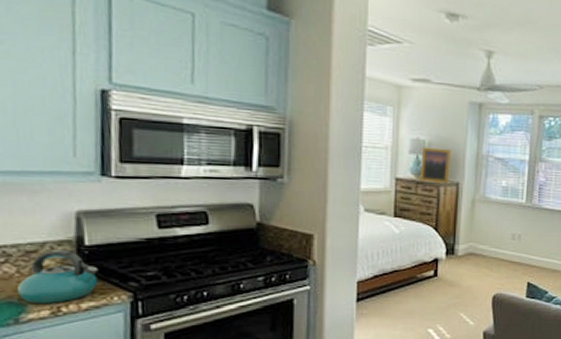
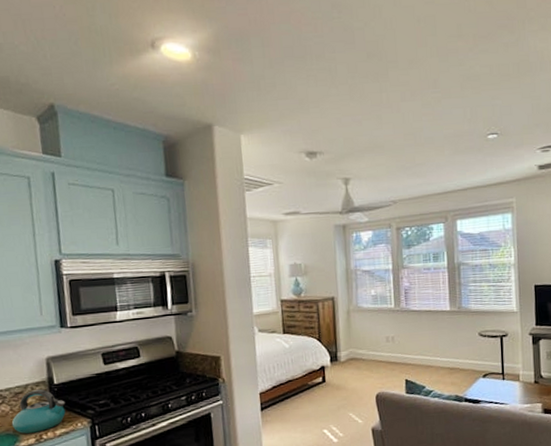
picture frame: present [419,147,451,184] -> none [299,269,325,301]

